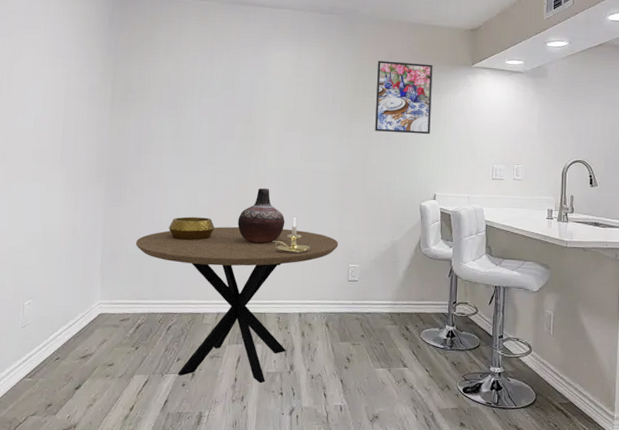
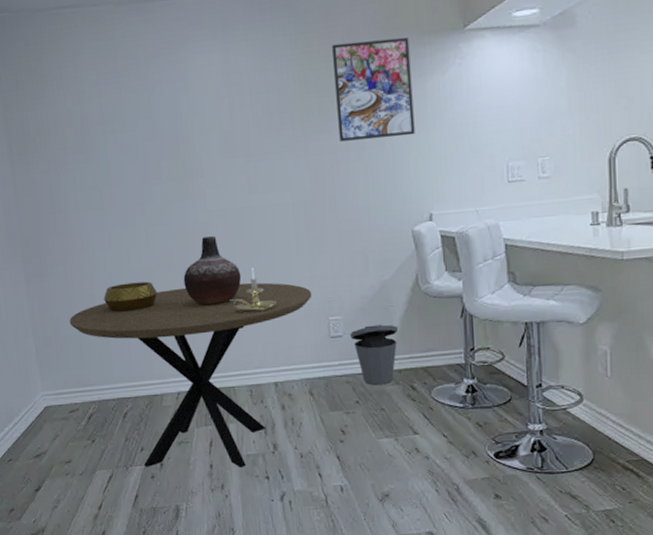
trash can: none [363,274,402,324] -> present [349,324,399,386]

